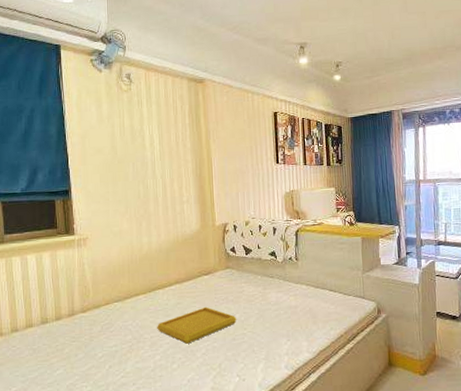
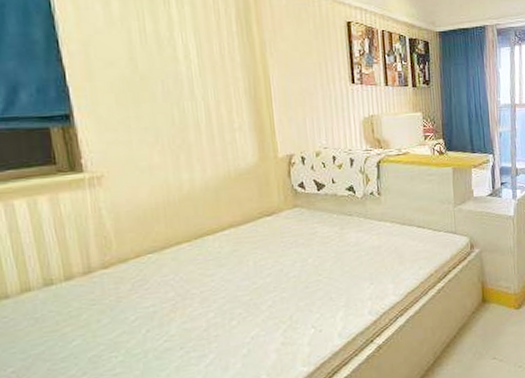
serving tray: present [156,306,237,344] -> none [207,252,309,297]

